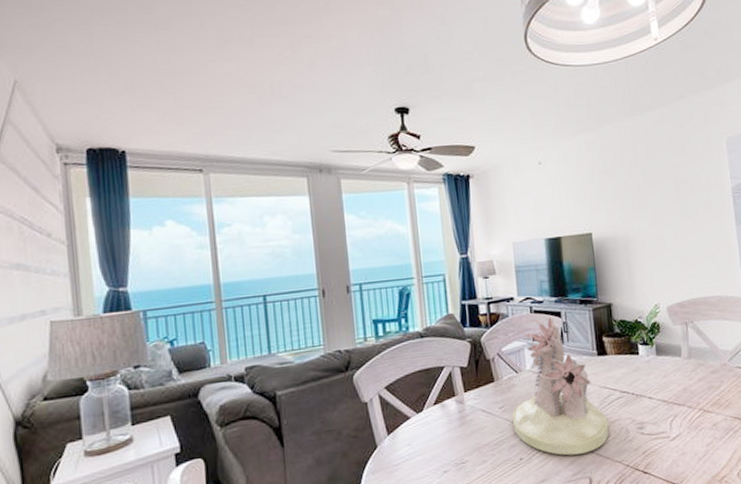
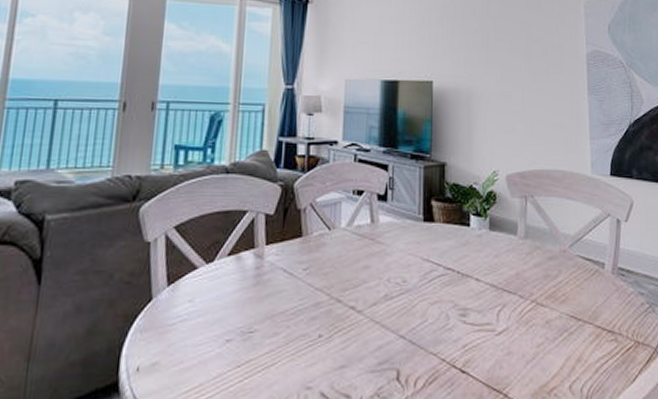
flower arrangement: present [512,317,609,456] -> none [316,168,426,339]

